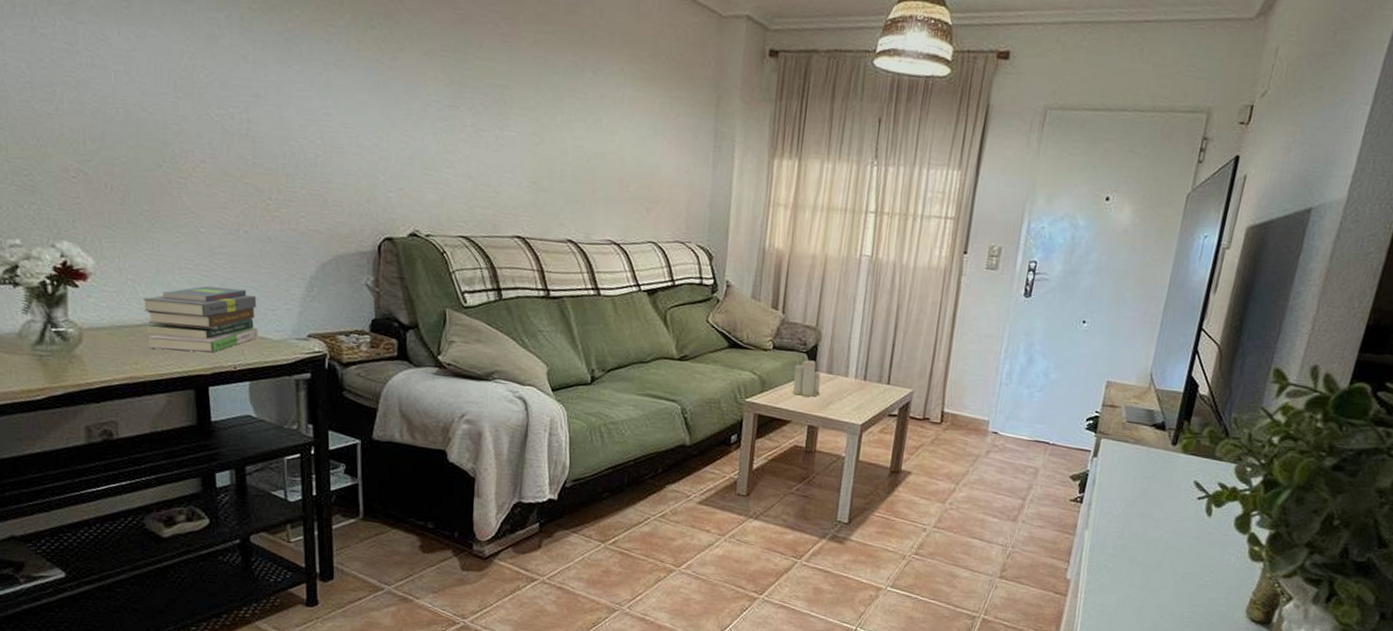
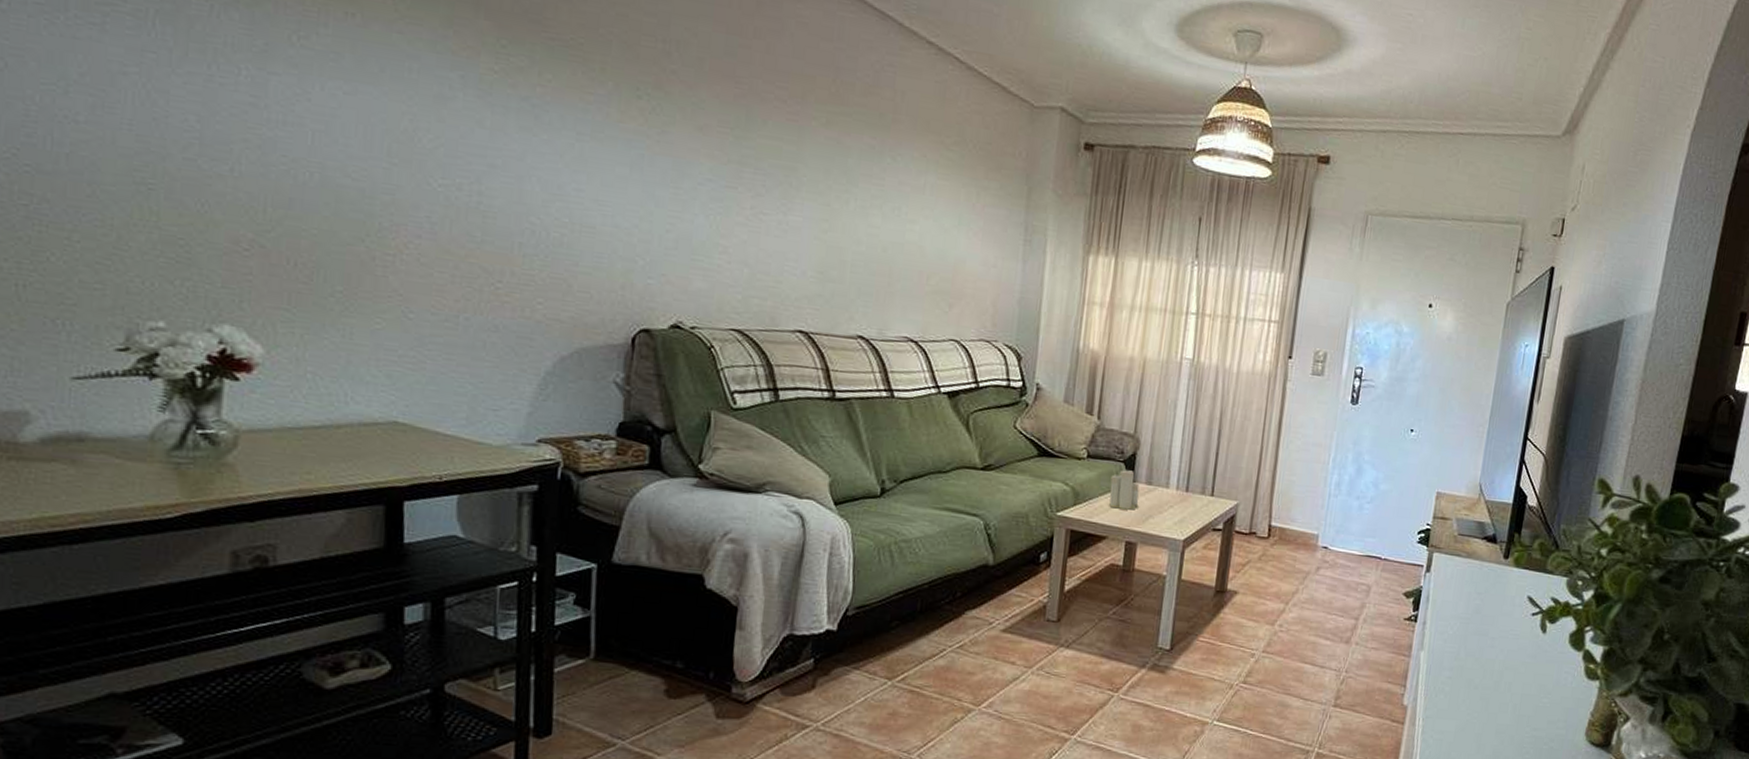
books: present [144,286,258,353] -> none [325,381,475,460]

